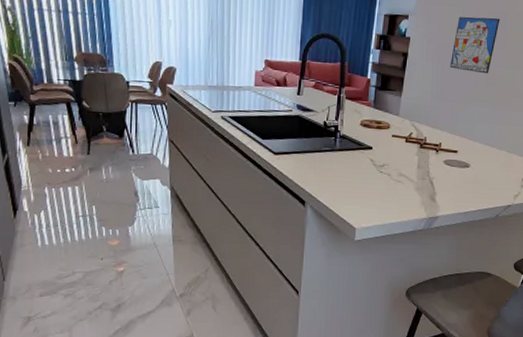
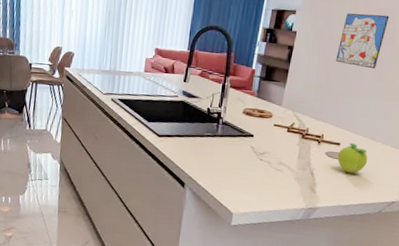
fruit: none [455,150,485,180] -> present [337,143,368,173]

